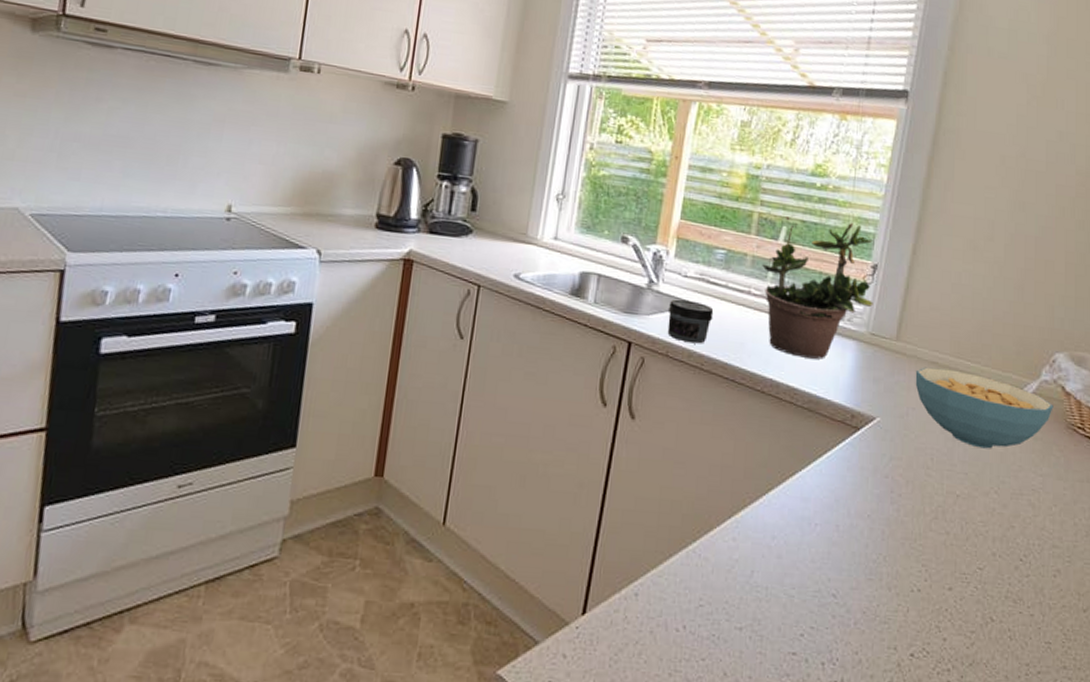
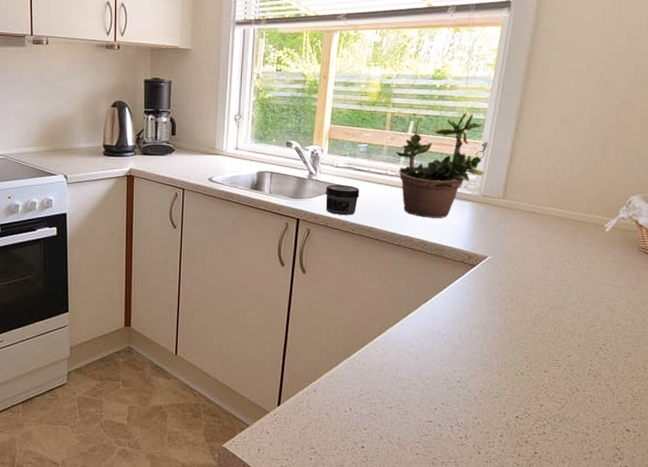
cereal bowl: present [915,367,1053,449] -> none [518,216,629,272]

